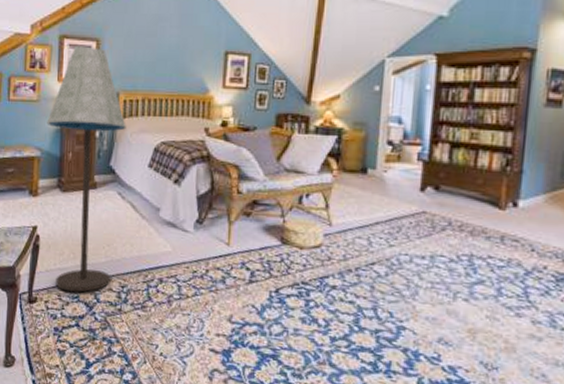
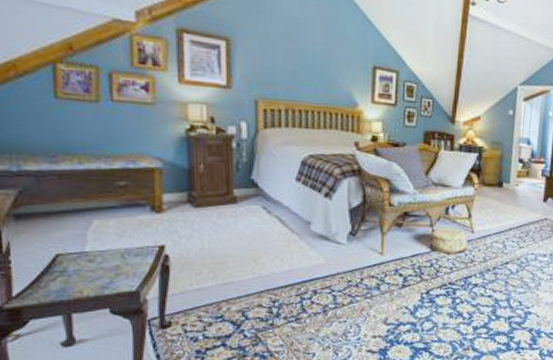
floor lamp: present [47,46,126,292] -> none [167,43,268,312]

